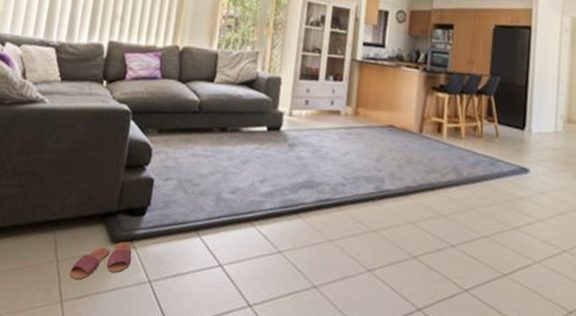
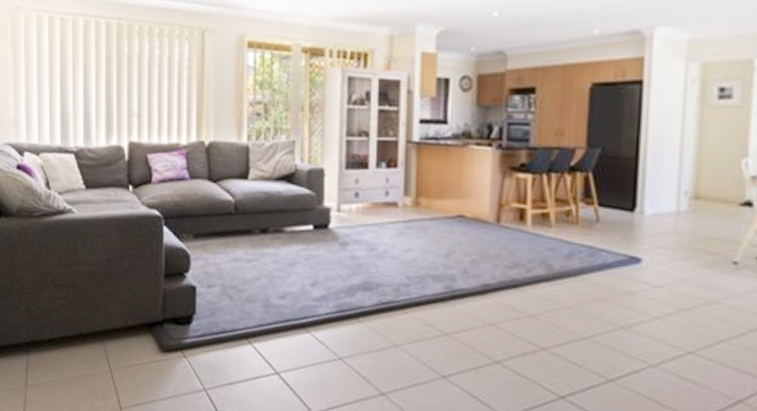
slippers: present [70,242,132,280] -> none [125,351,183,389]

